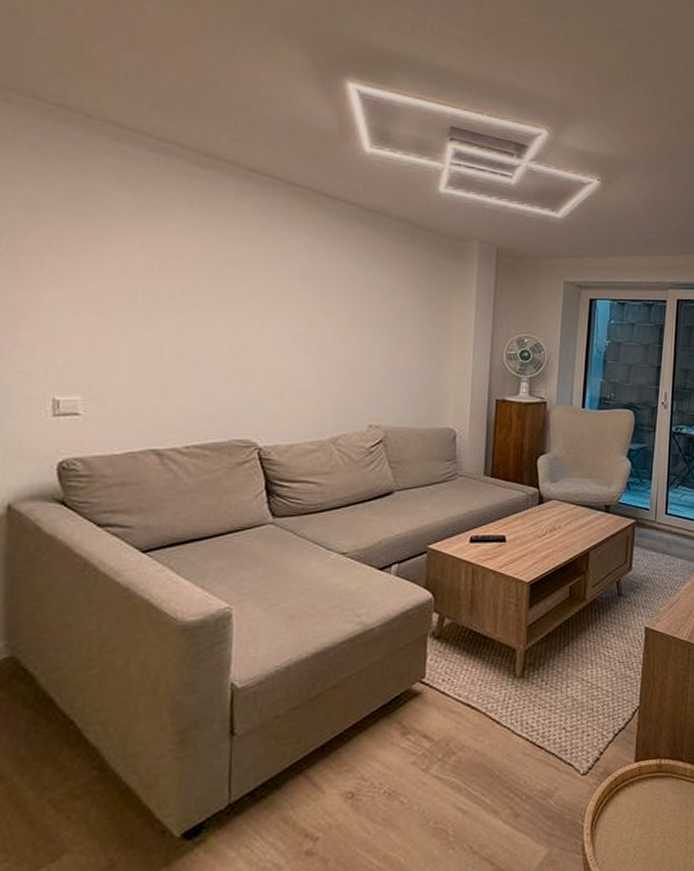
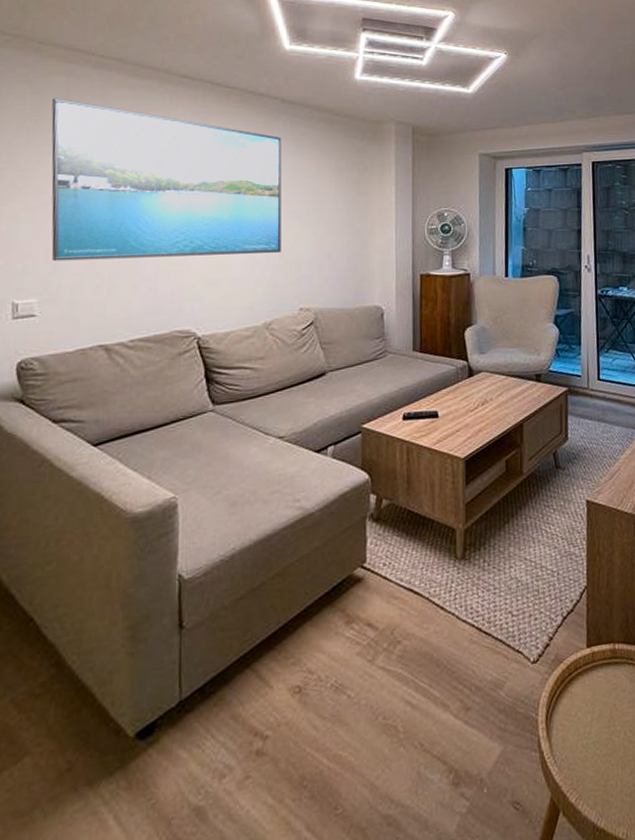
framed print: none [98,180,357,366] -> present [51,98,281,261]

